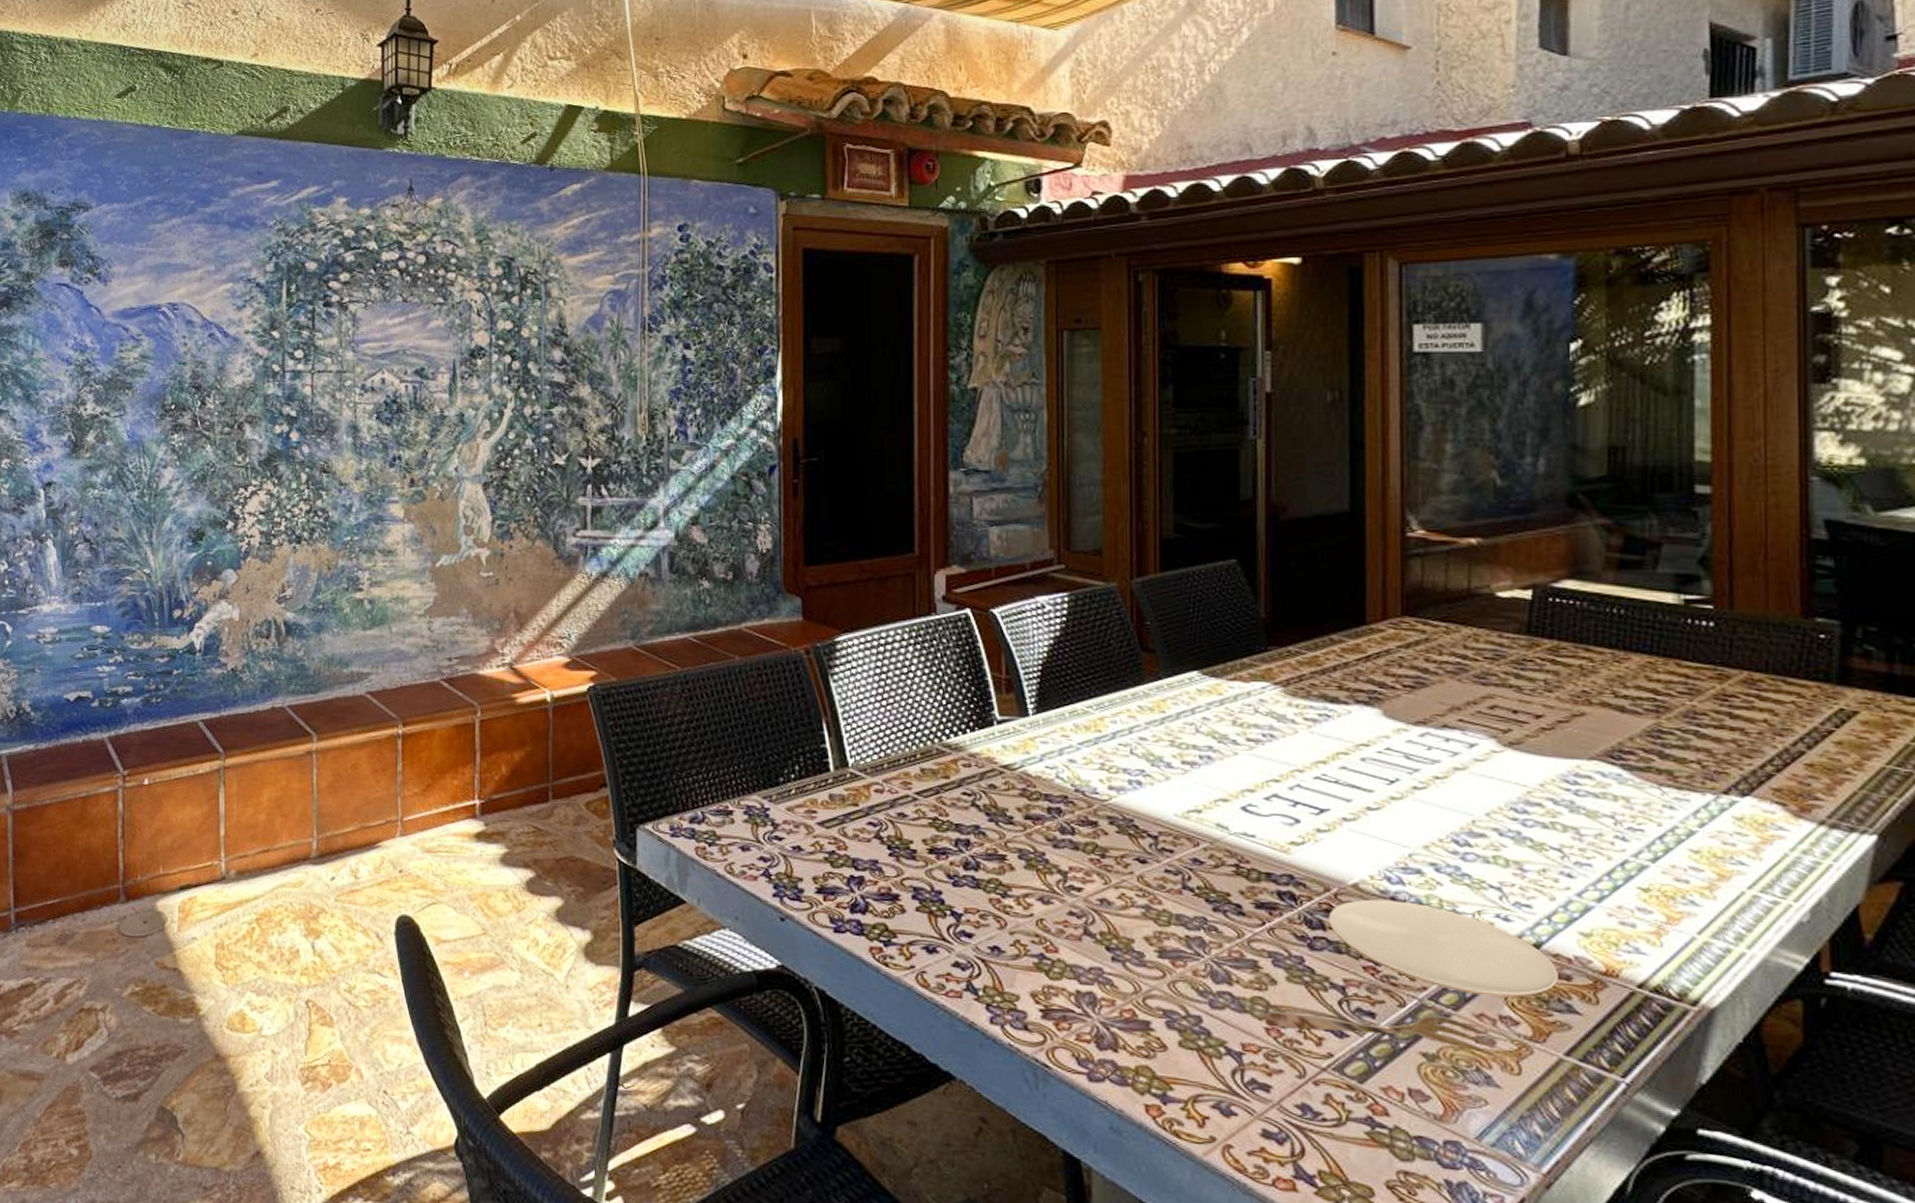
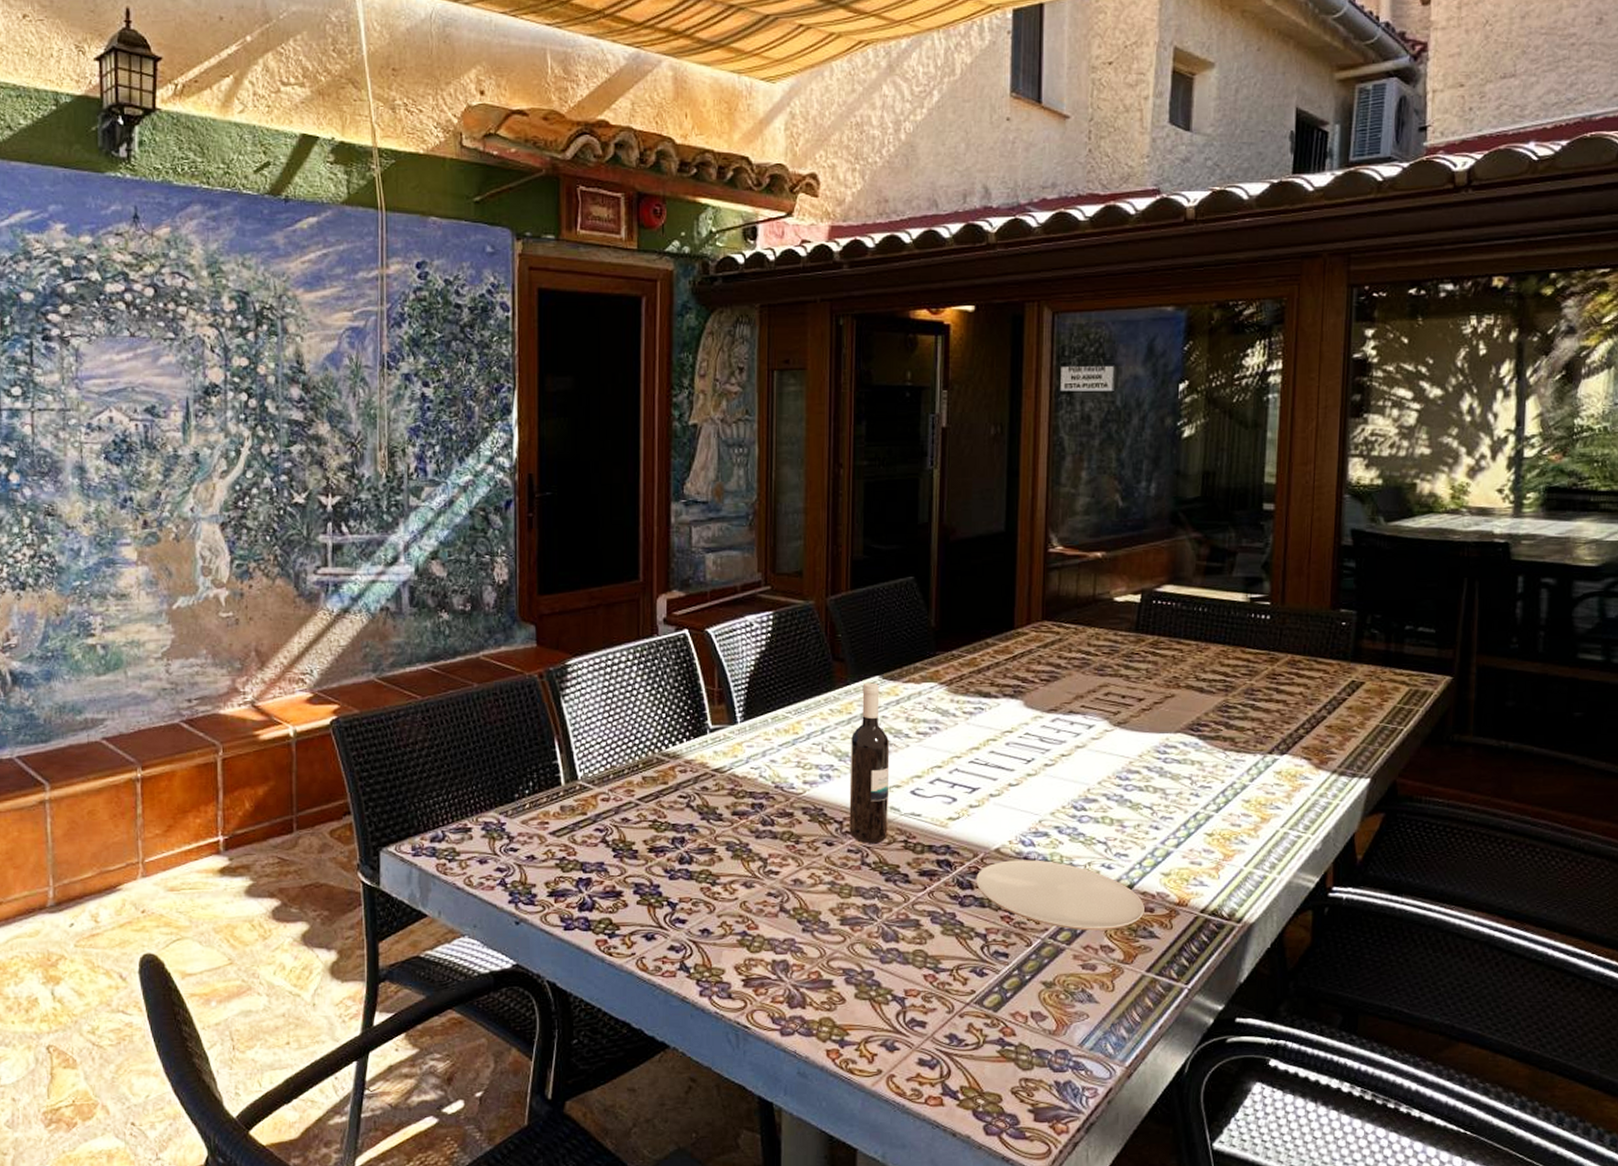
wine bottle: none [1164,678,1214,865] -> present [849,682,890,843]
fork: present [1264,1010,1508,1060] -> none [923,950,1105,981]

